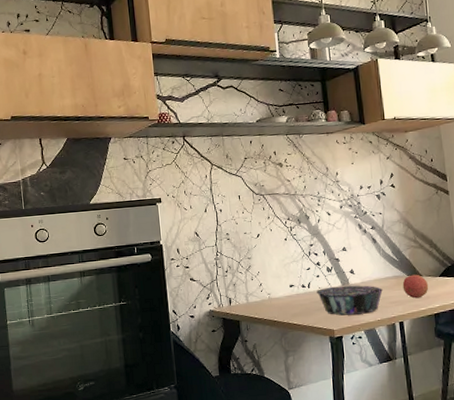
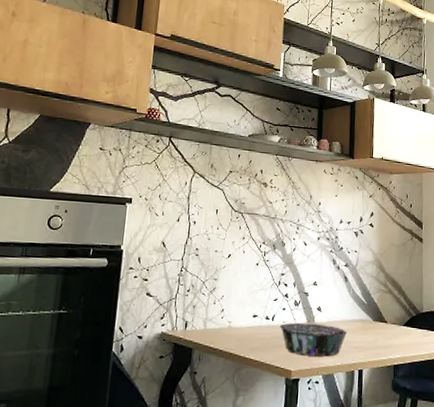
fruit: present [402,274,429,299] -> none [367,320,392,346]

